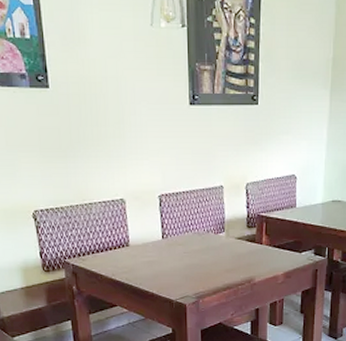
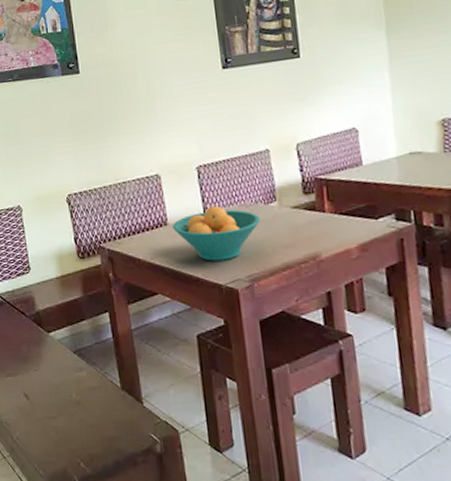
fruit bowl: none [134,231,211,280] -> present [172,205,261,261]

